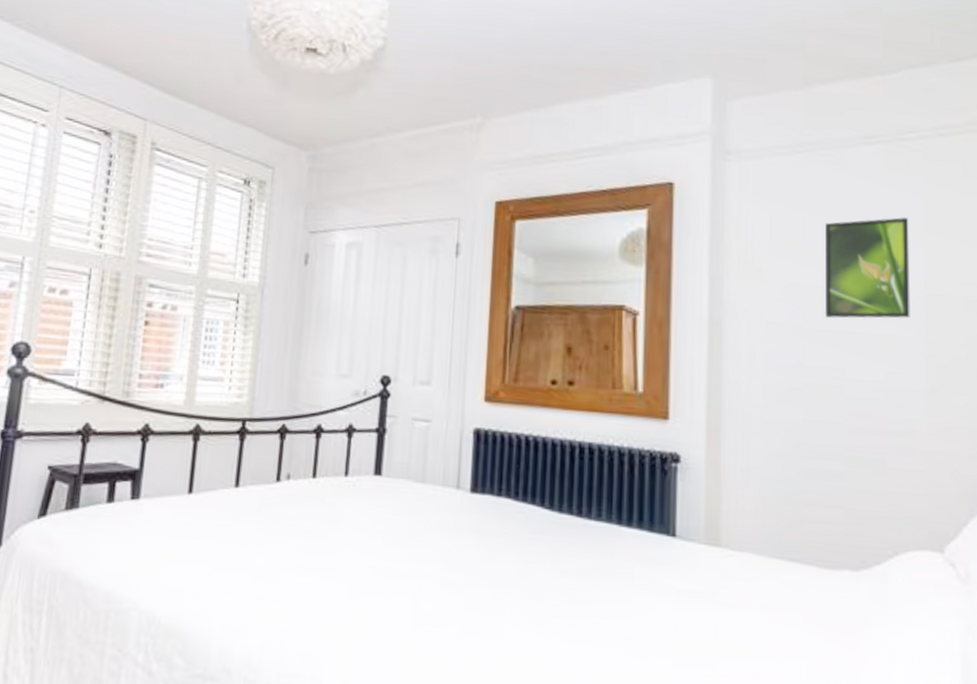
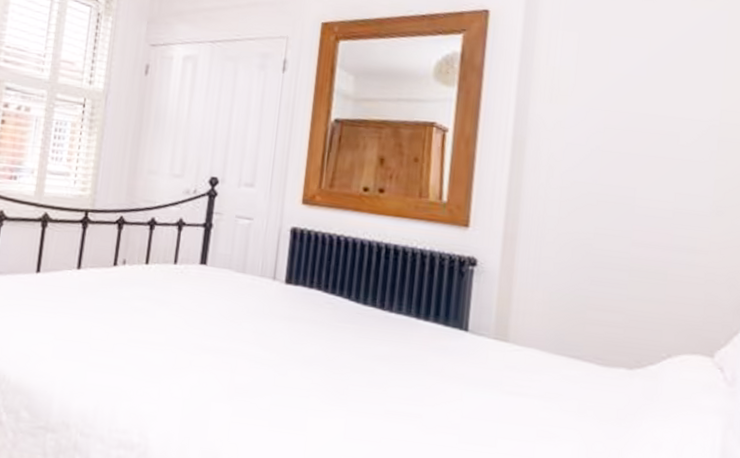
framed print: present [824,217,910,319] -> none [622,49,711,145]

